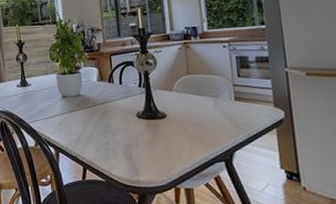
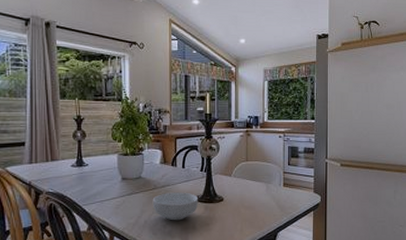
cereal bowl: none [92,109,140,138] -> present [152,192,199,221]

